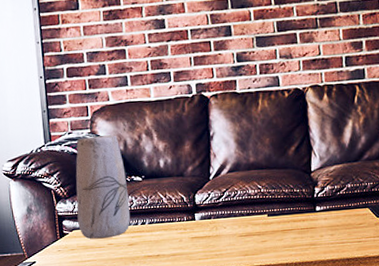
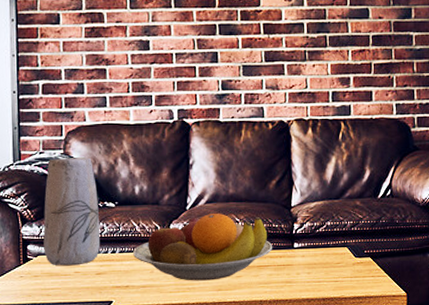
fruit bowl: none [162,182,296,248] -> present [133,214,273,281]

